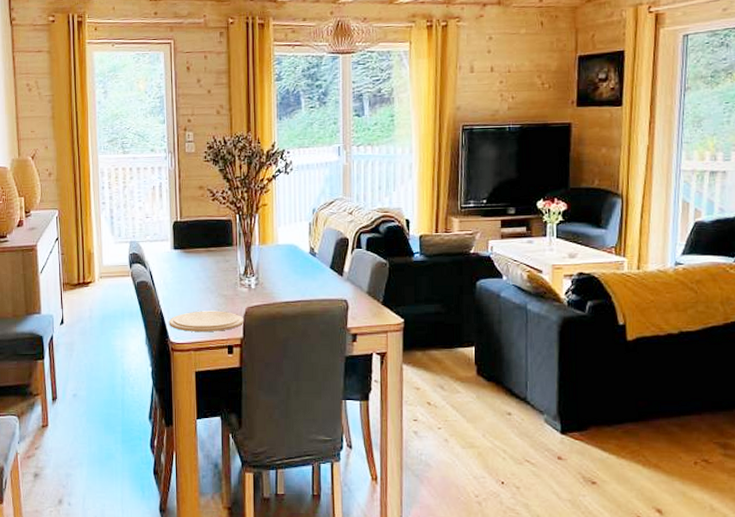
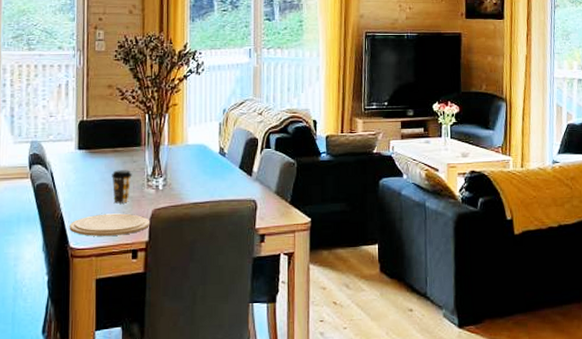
coffee cup: none [206,269,225,301] -> present [112,170,132,204]

